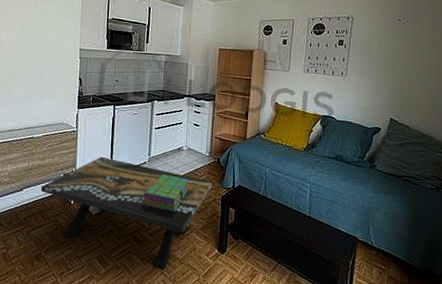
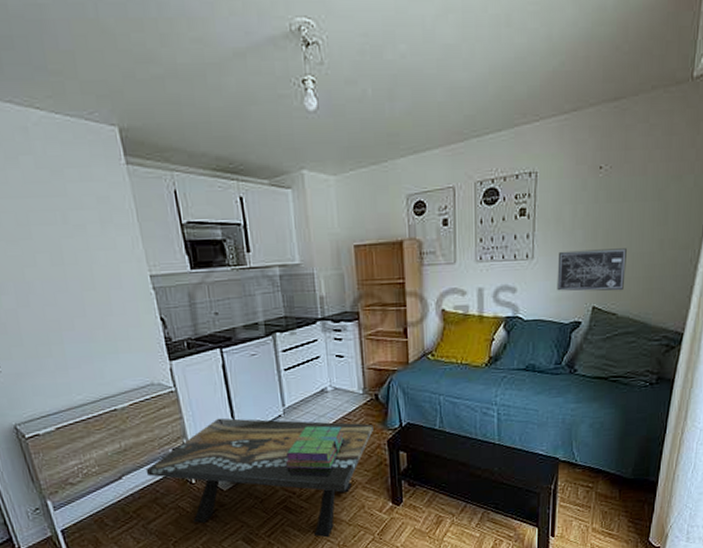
wall art: none [363,74,418,110] -> present [557,248,627,291]

